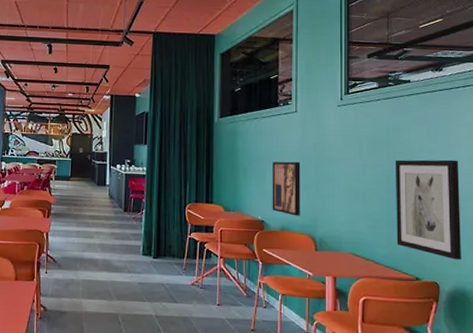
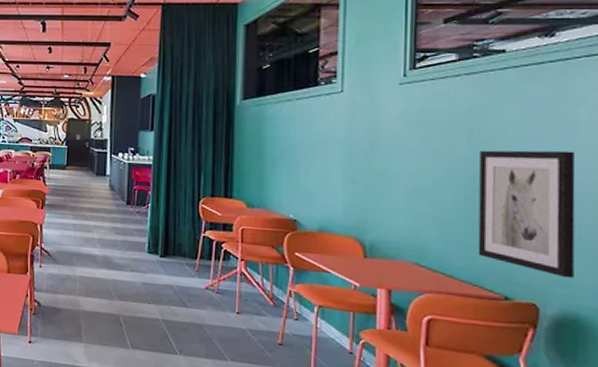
wall art: present [272,161,301,216] -> none [307,151,347,216]

